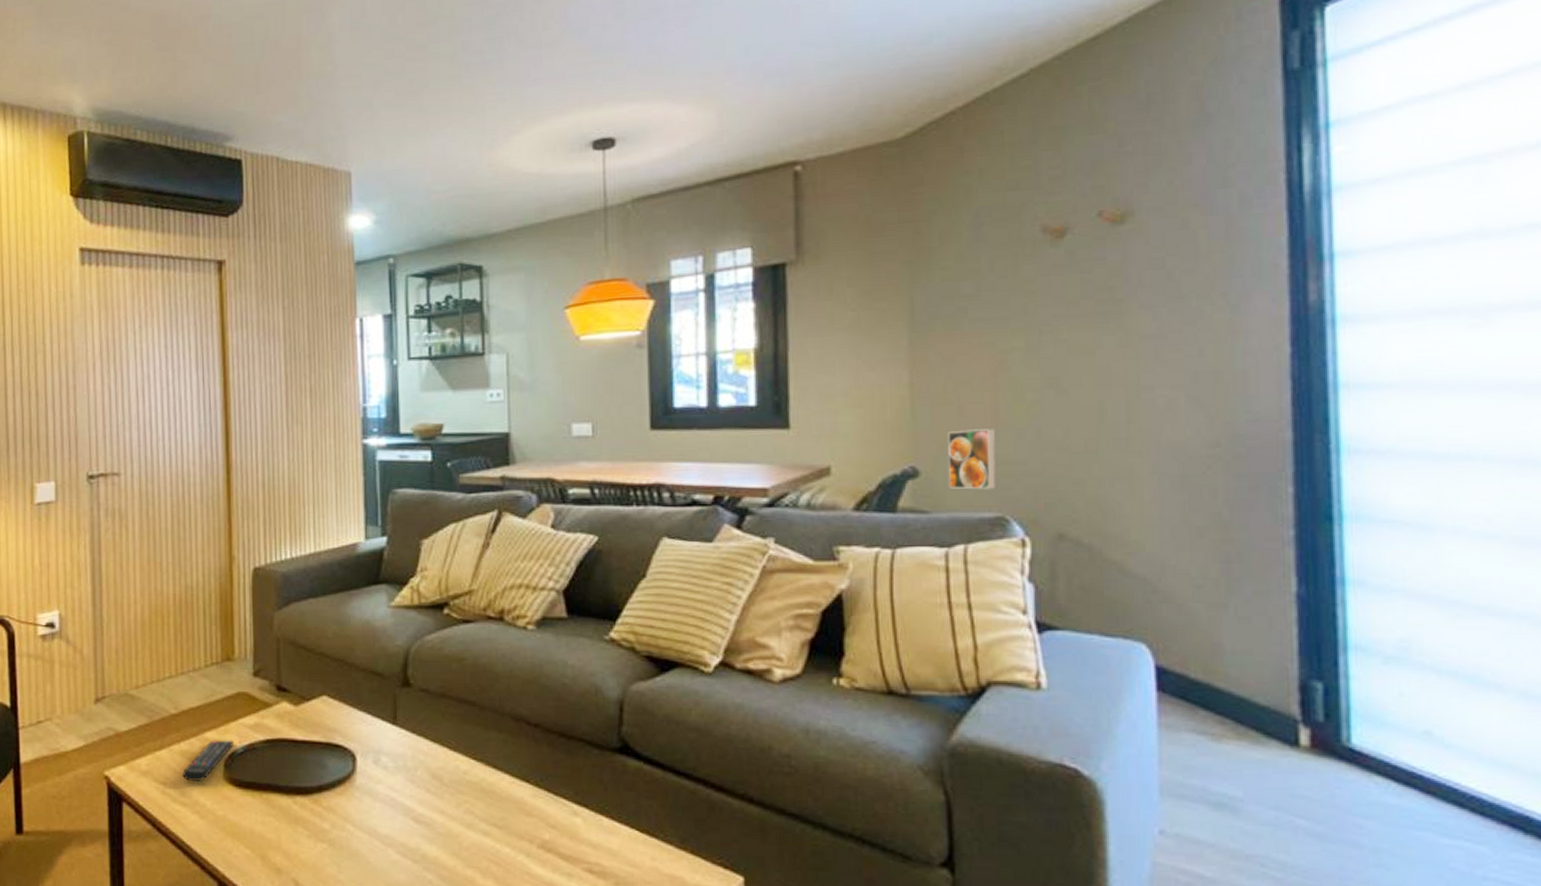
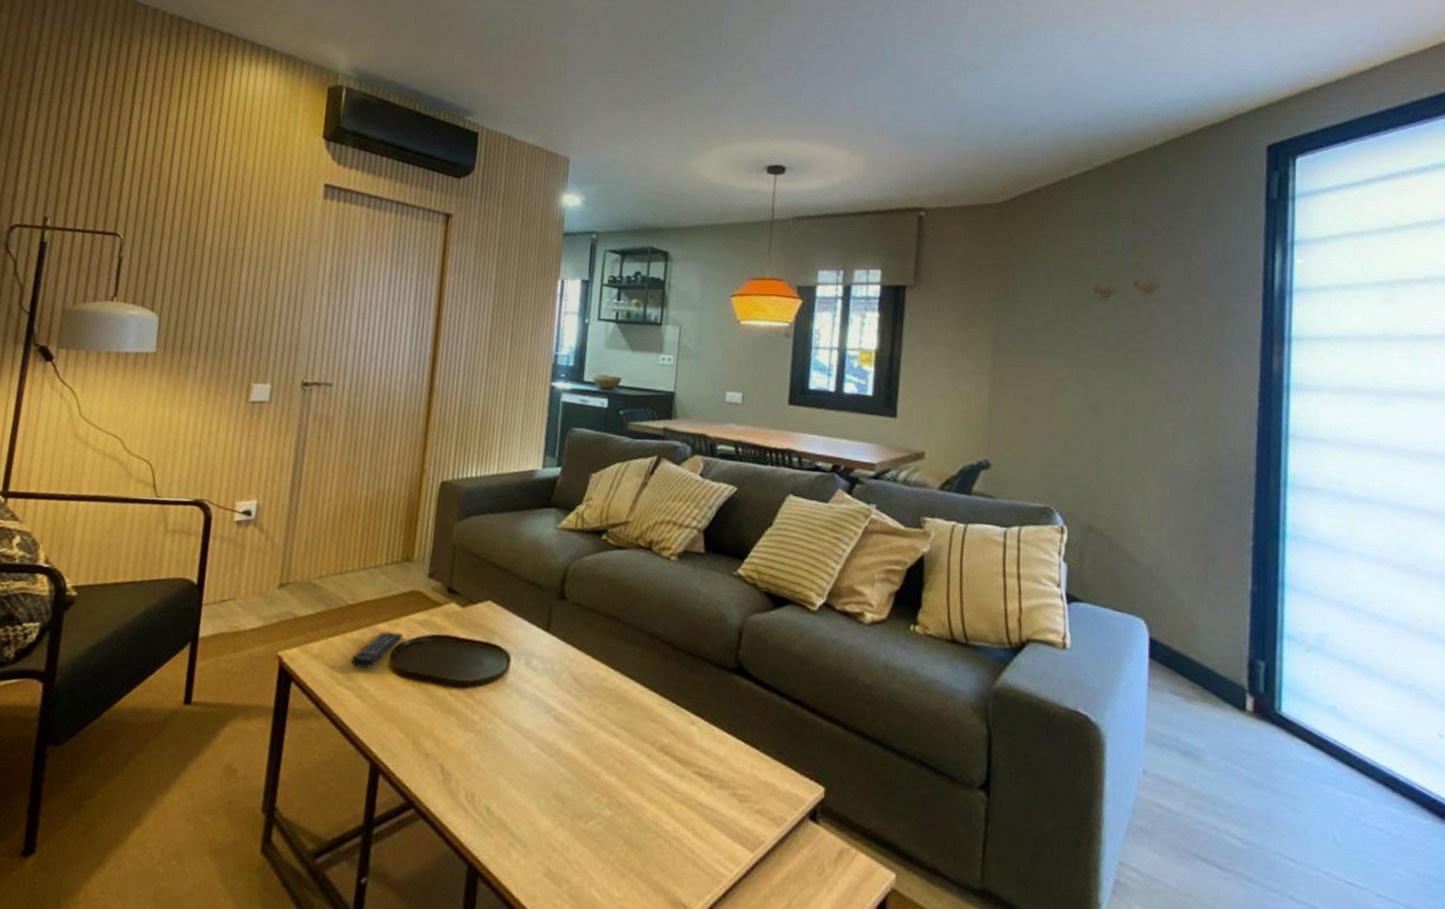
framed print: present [948,429,996,490] -> none [1012,435,1049,485]

